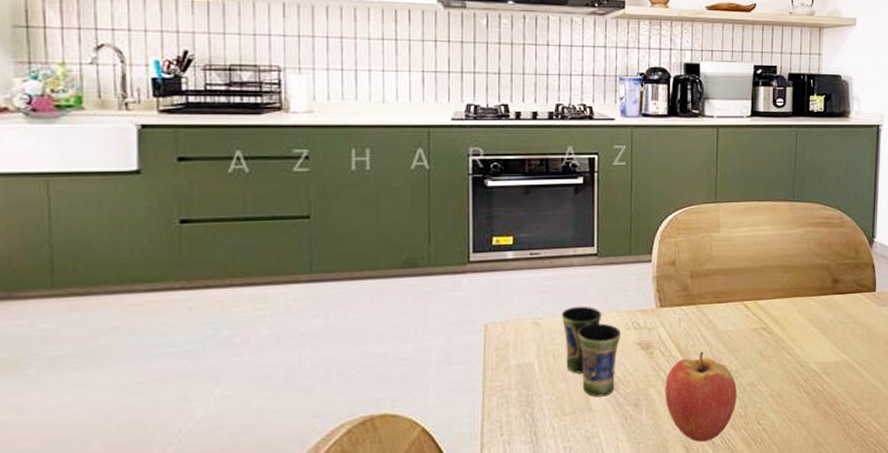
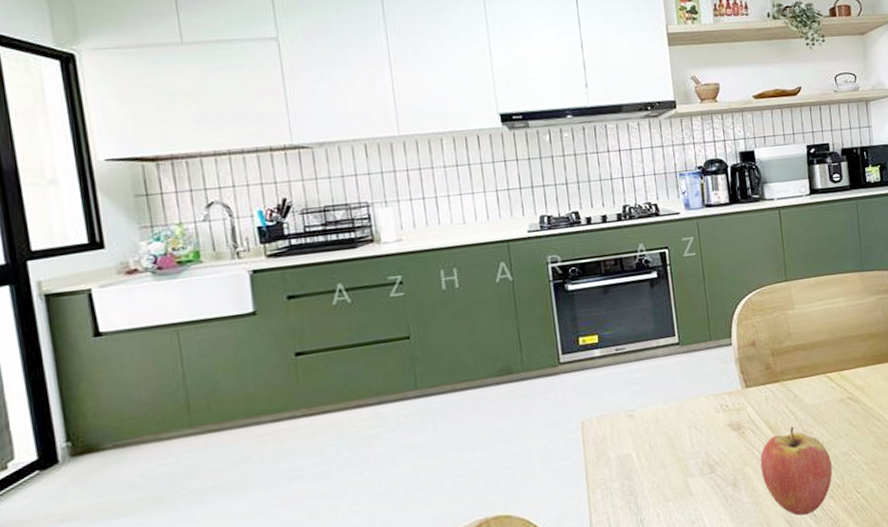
cup: present [561,306,621,398] -> none [652,394,712,481]

